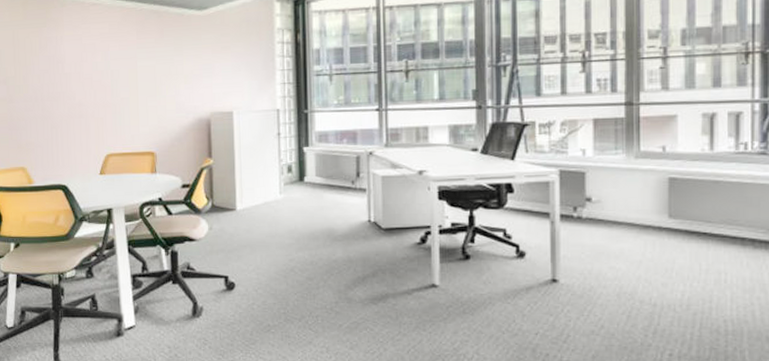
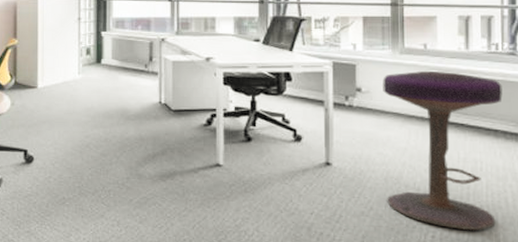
stool: none [615,176,751,347] -> present [383,71,503,230]

